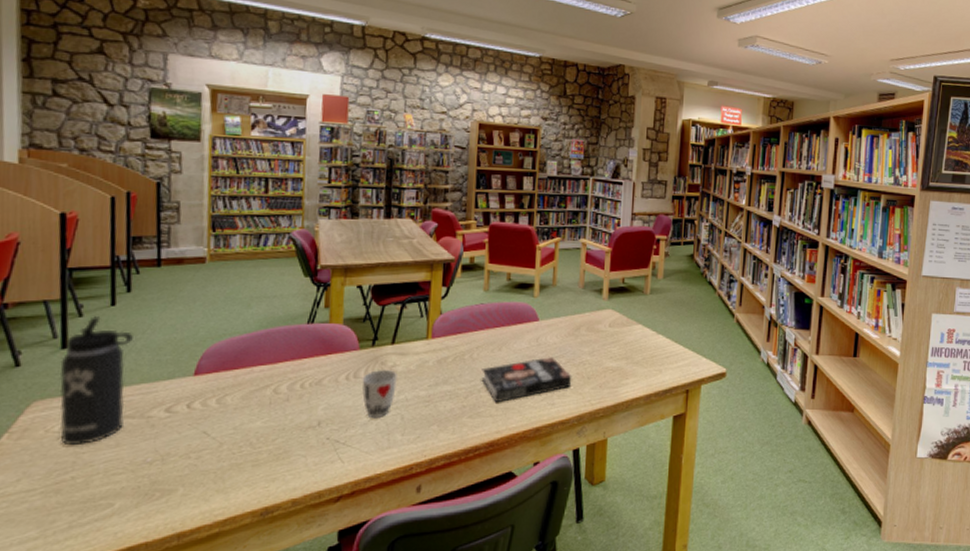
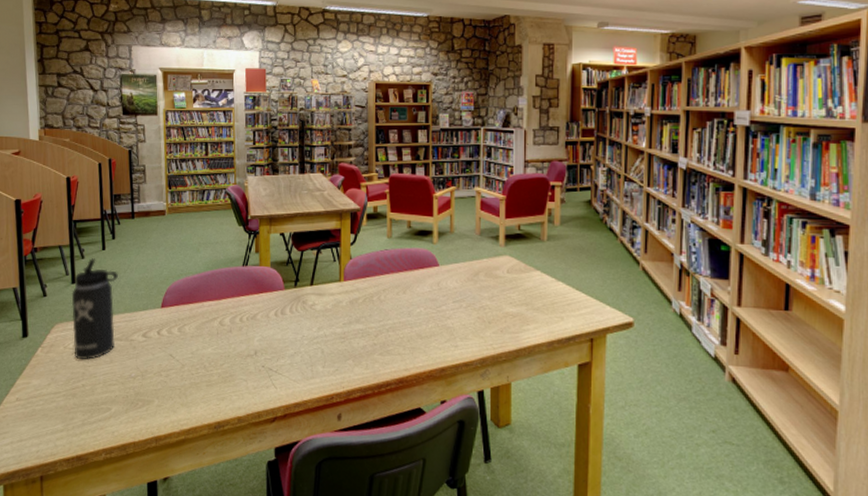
cup: present [362,369,397,419] -> none [288,307,316,351]
book: present [481,356,572,403] -> none [389,299,473,343]

